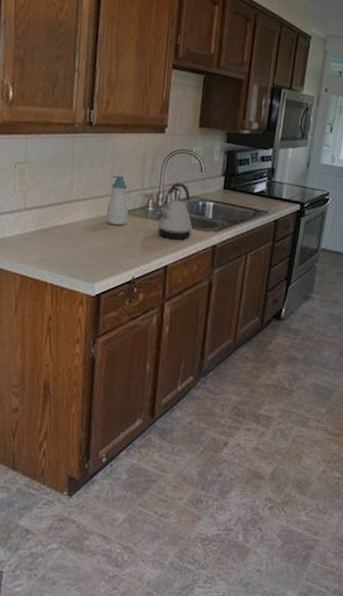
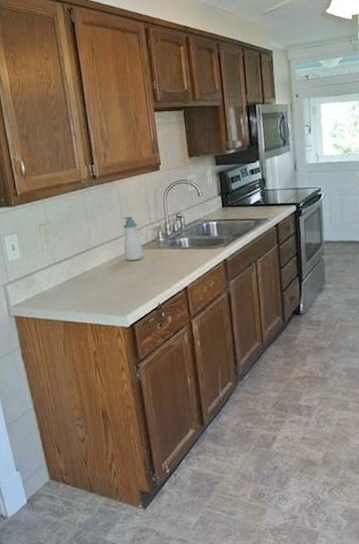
kettle: present [158,182,193,240] -> none [171,210,203,263]

